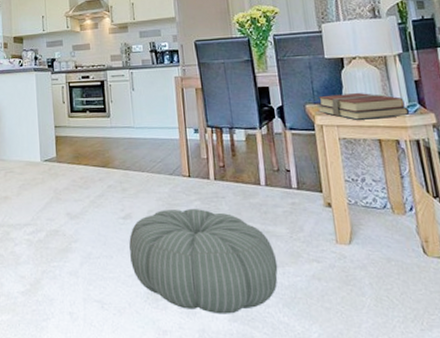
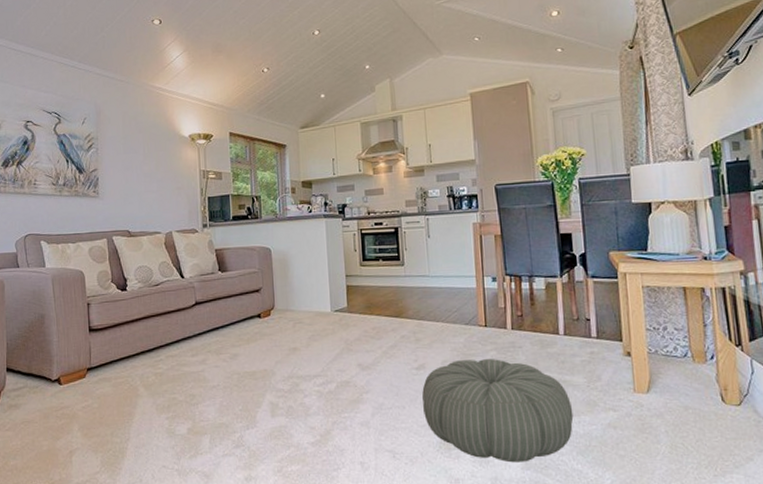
books: present [317,93,410,120] -> none [621,239,718,267]

